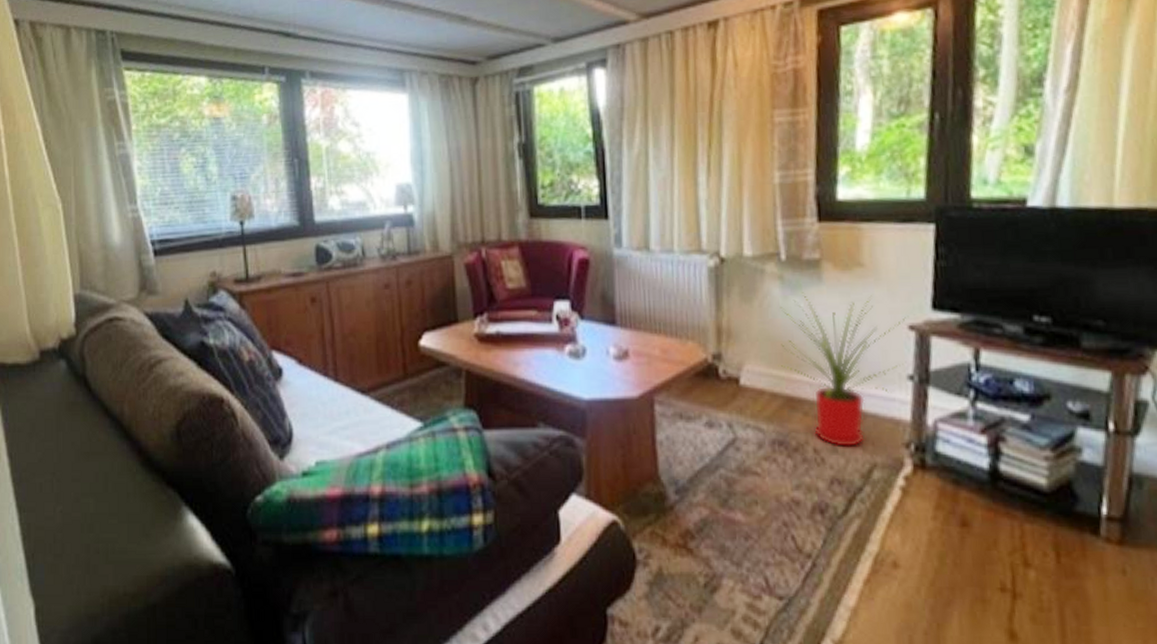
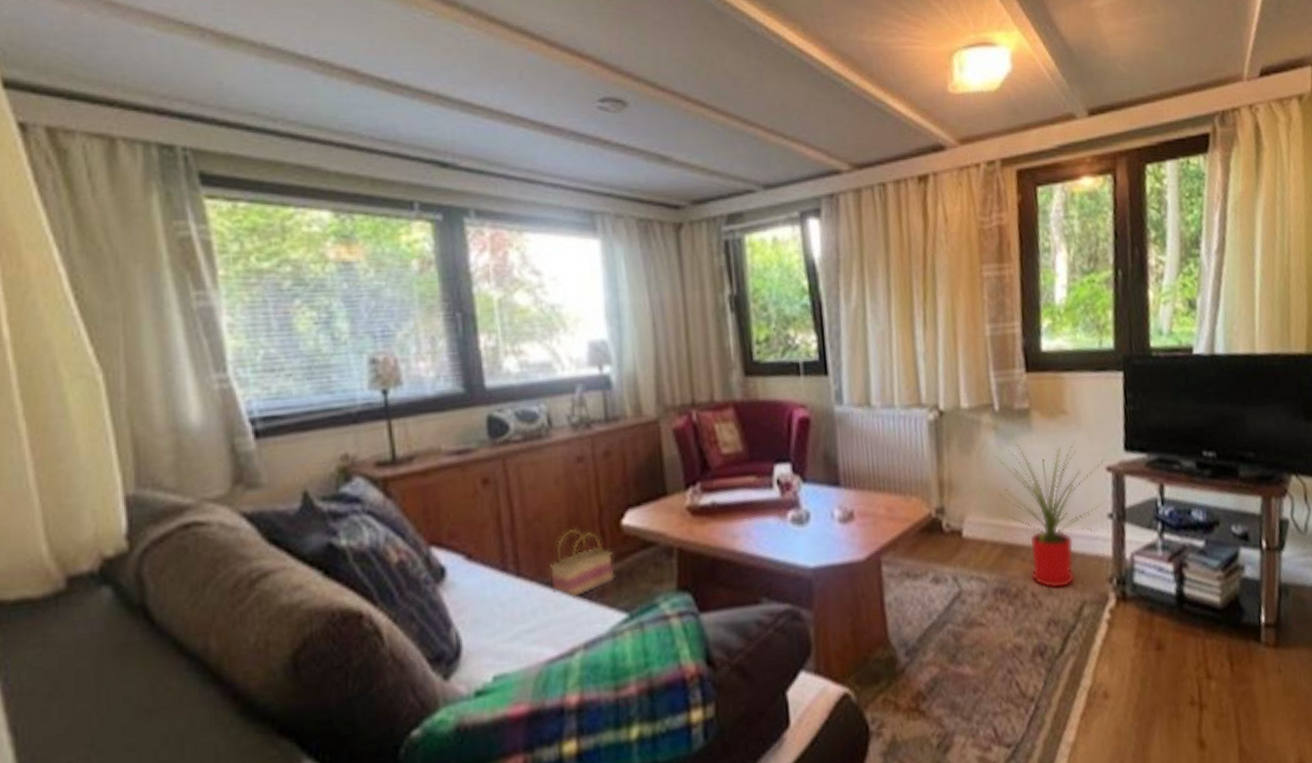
basket: none [360,345,413,404] -> present [549,528,615,598]

